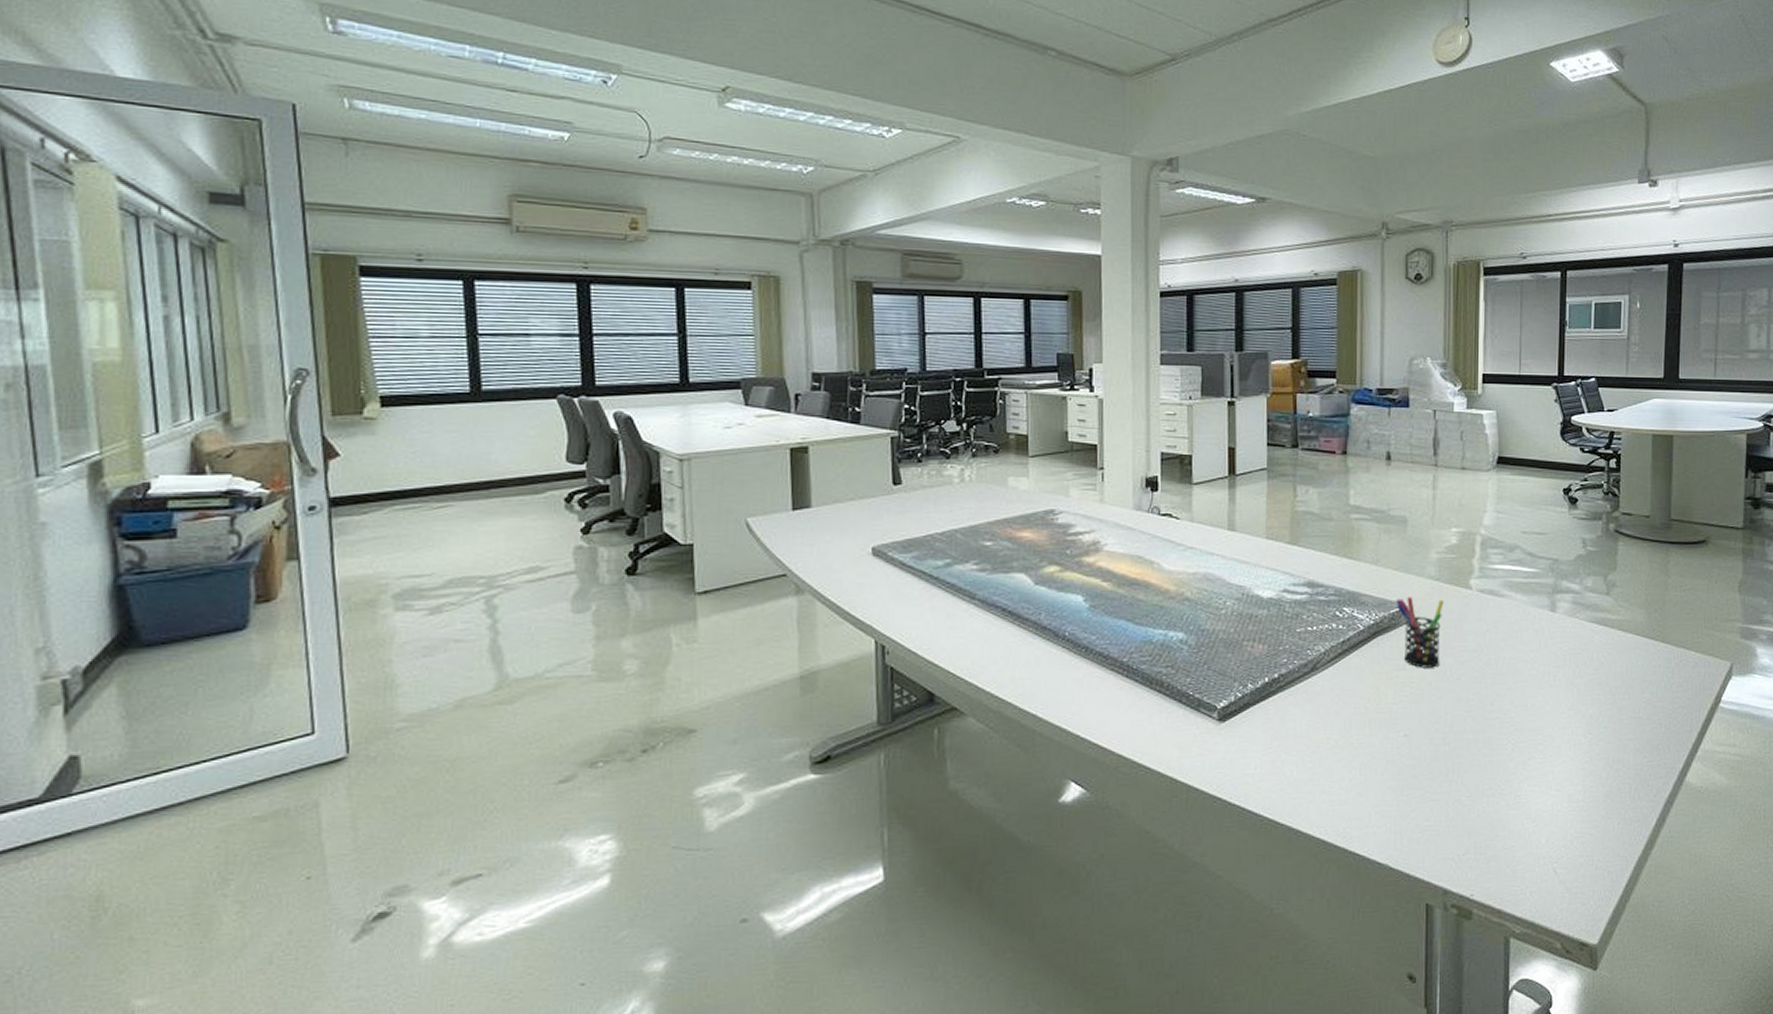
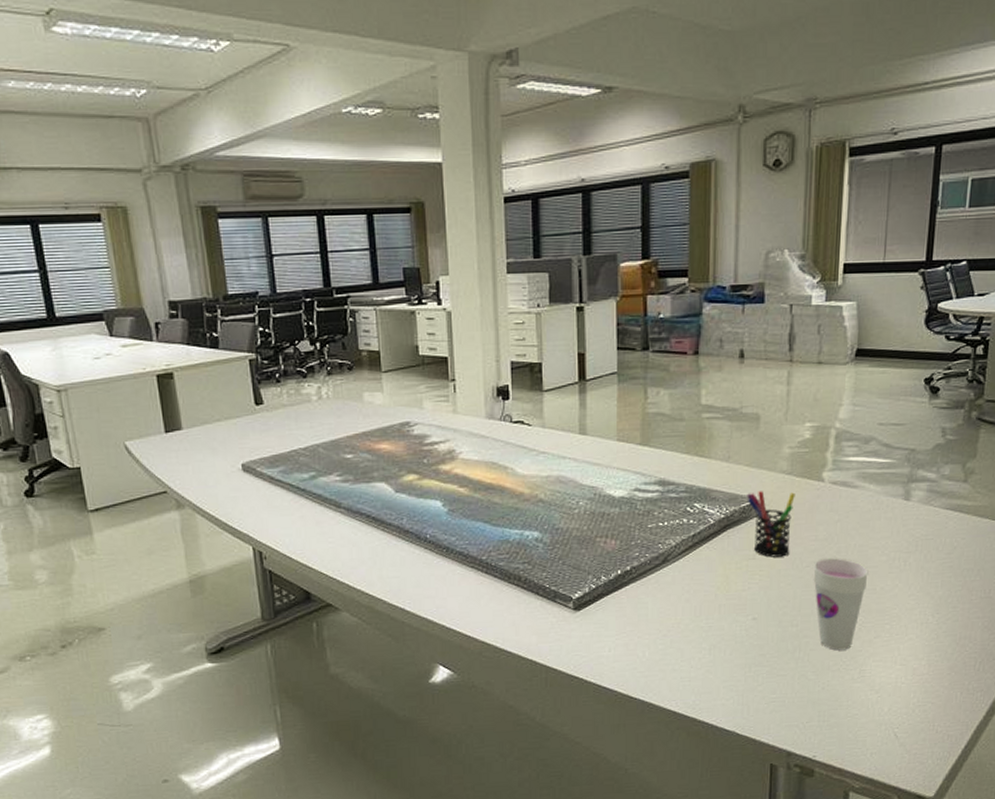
cup: none [1464,671,1519,773] -> present [813,558,869,651]

